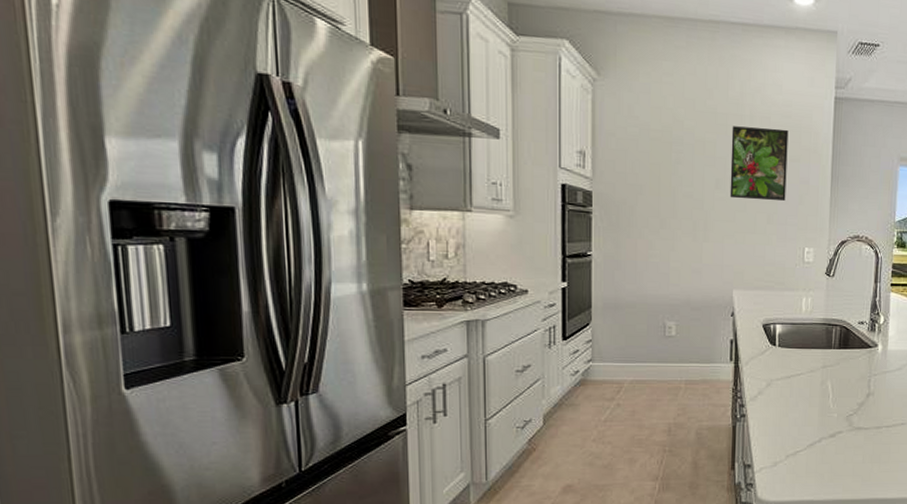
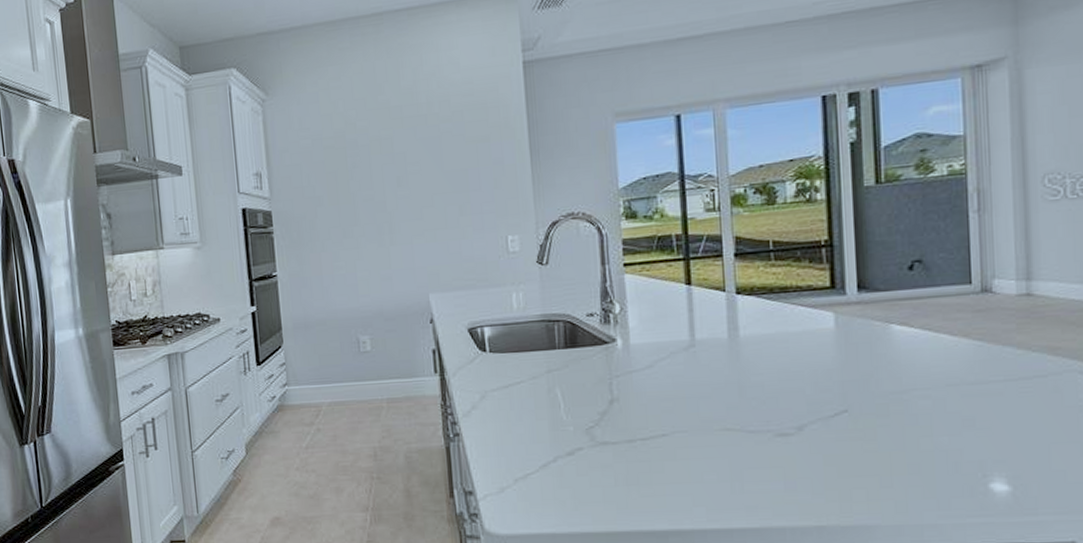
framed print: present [729,126,789,201] -> none [408,108,478,194]

